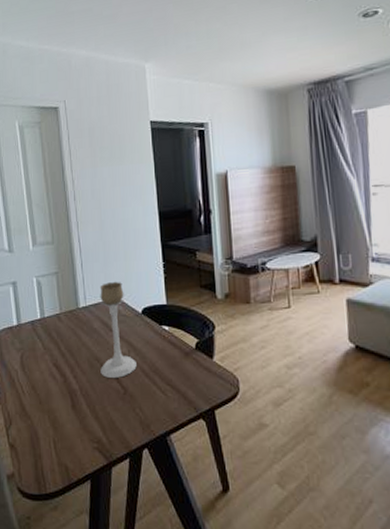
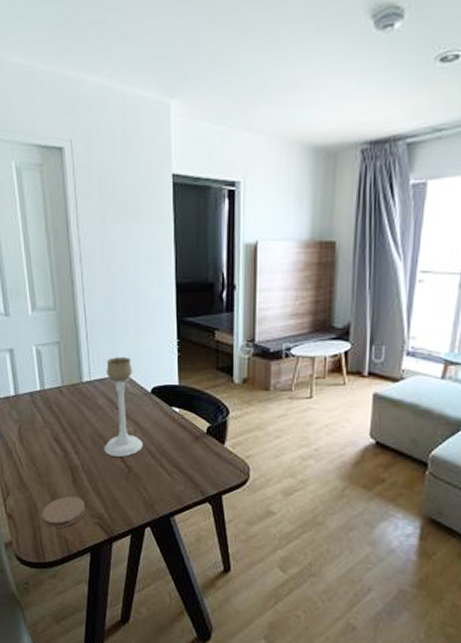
coaster: none [43,422,85,456] -> present [42,496,86,529]

